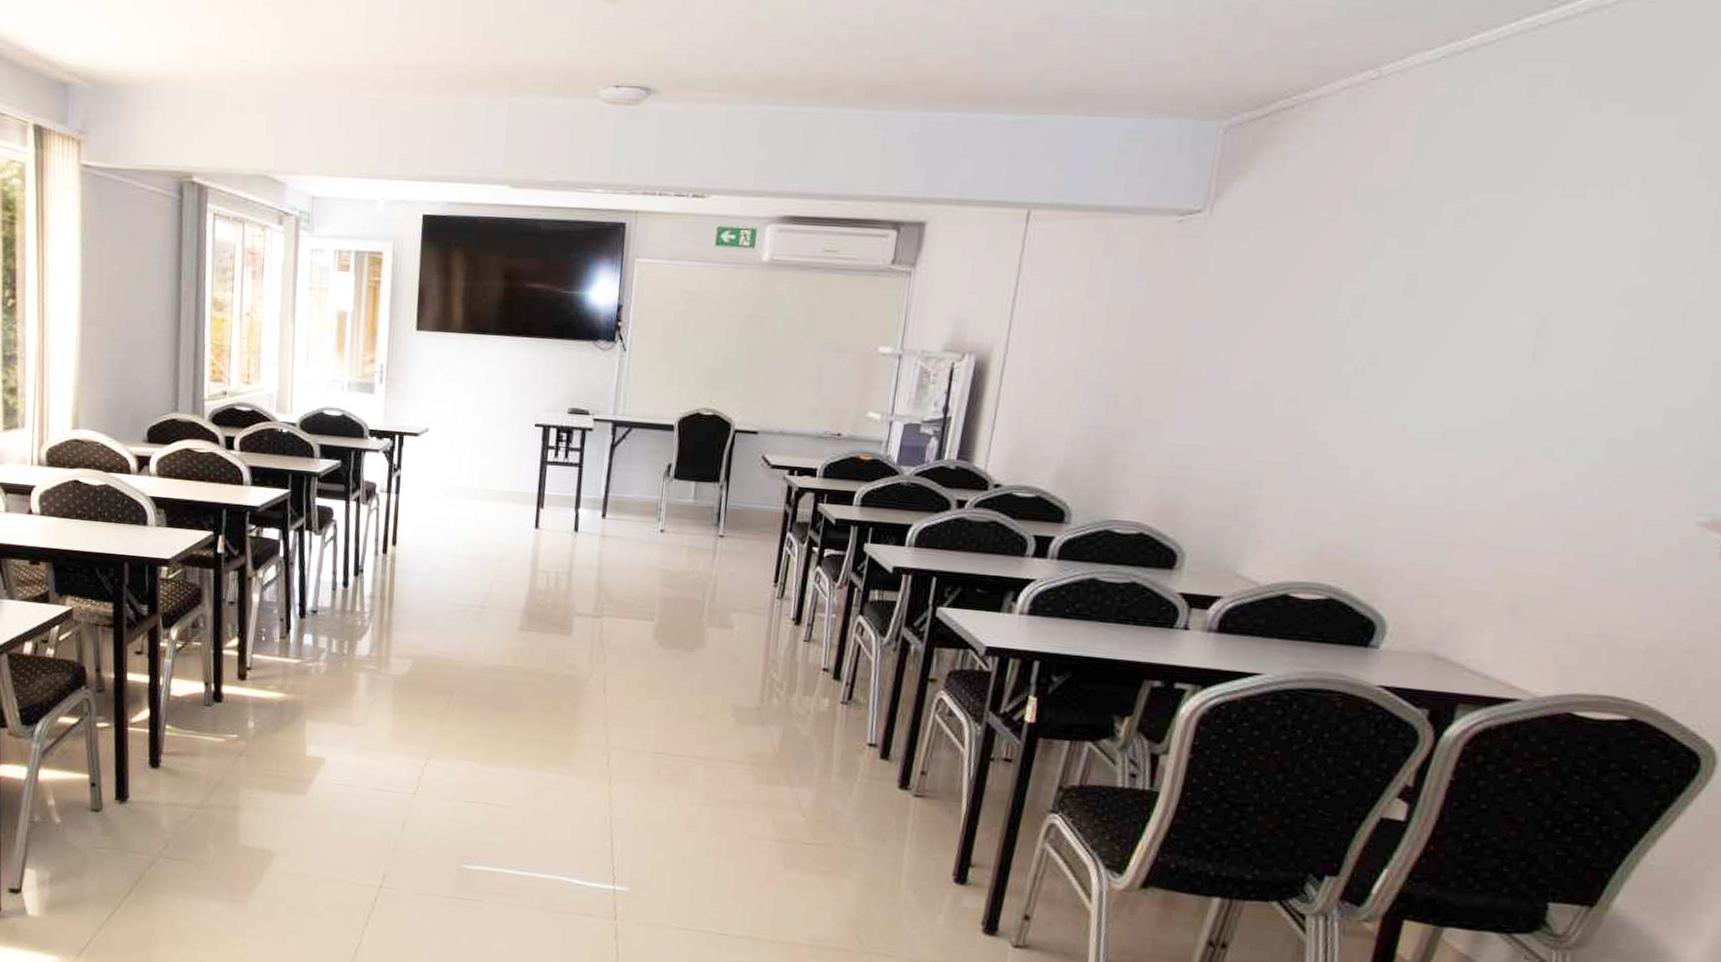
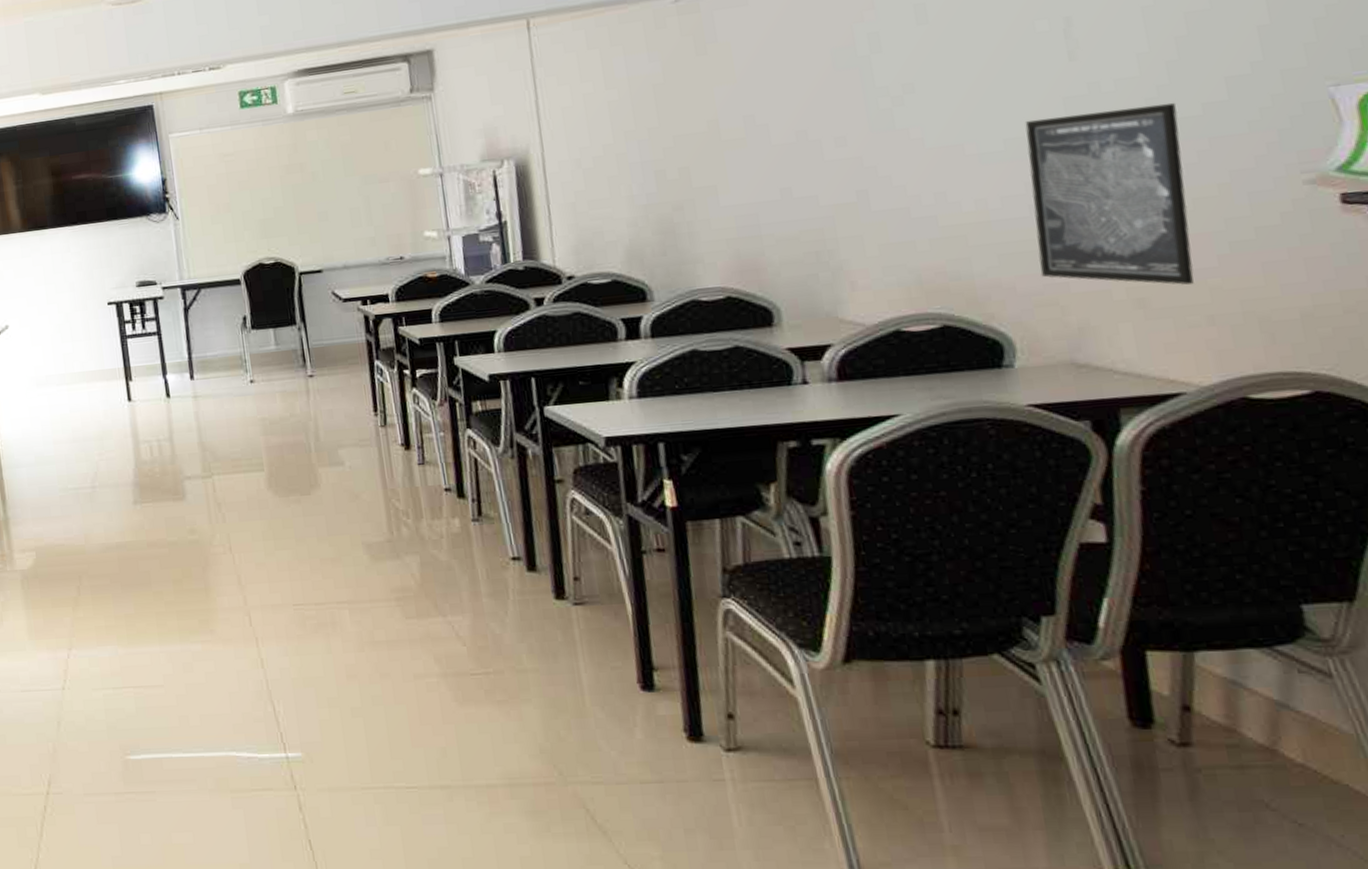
wall art: none [1432,413,1612,601] -> present [1024,102,1194,285]

